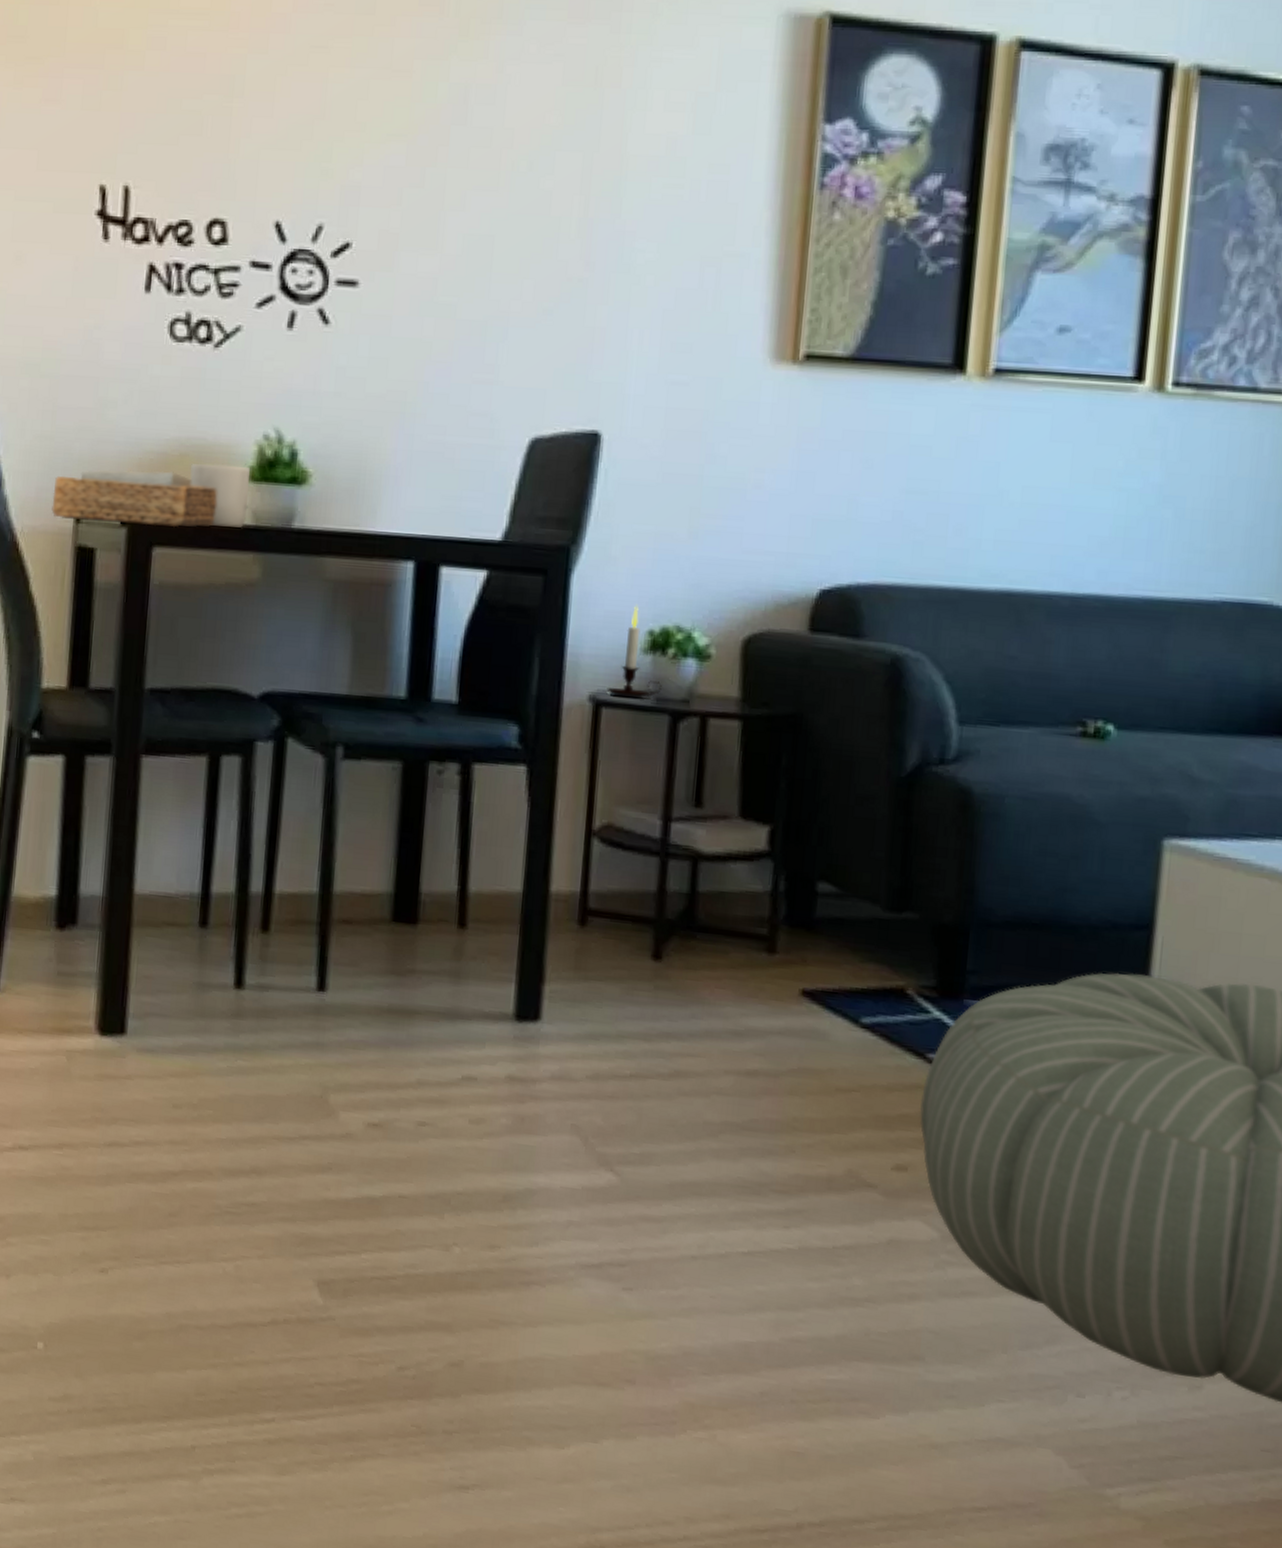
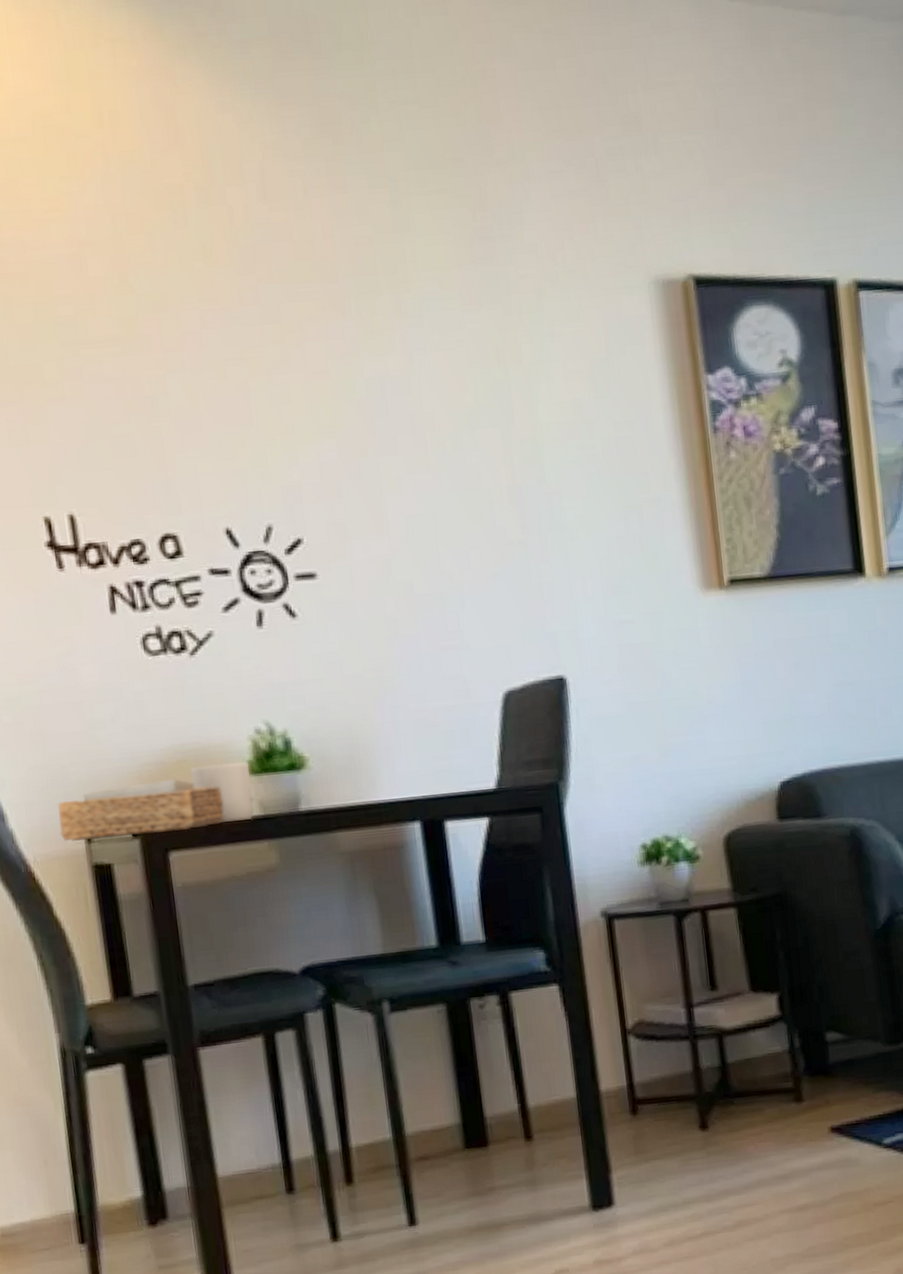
candle: present [607,605,662,698] -> none [615,824,663,908]

